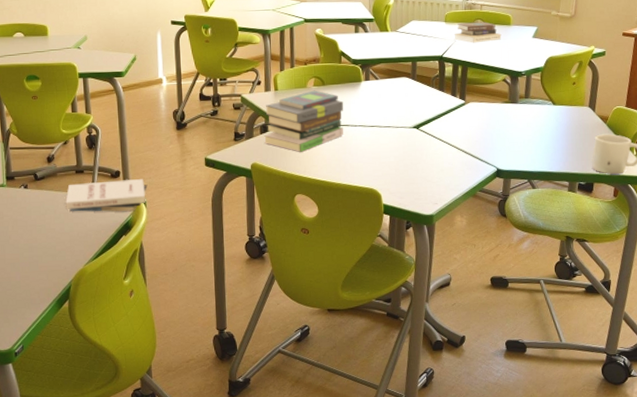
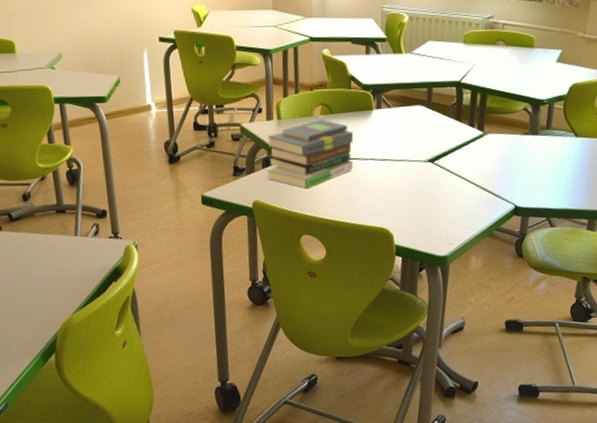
books: present [65,179,148,212] -> none [46,219,139,256]
books: present [454,22,502,43] -> none [473,43,524,68]

